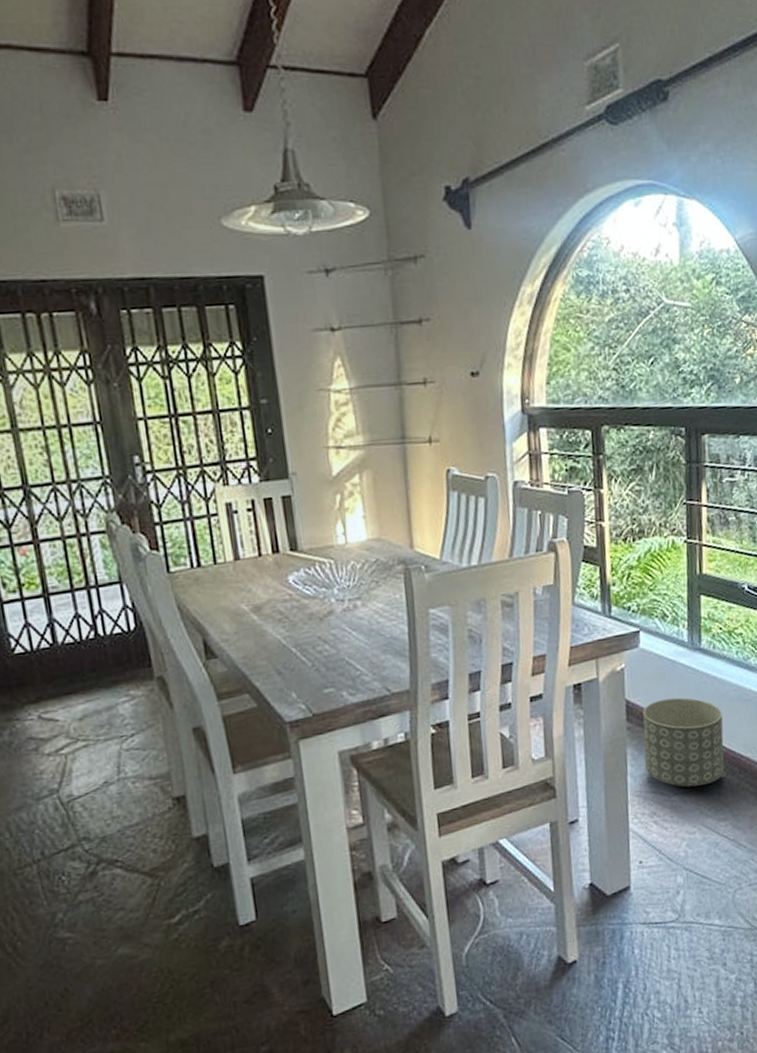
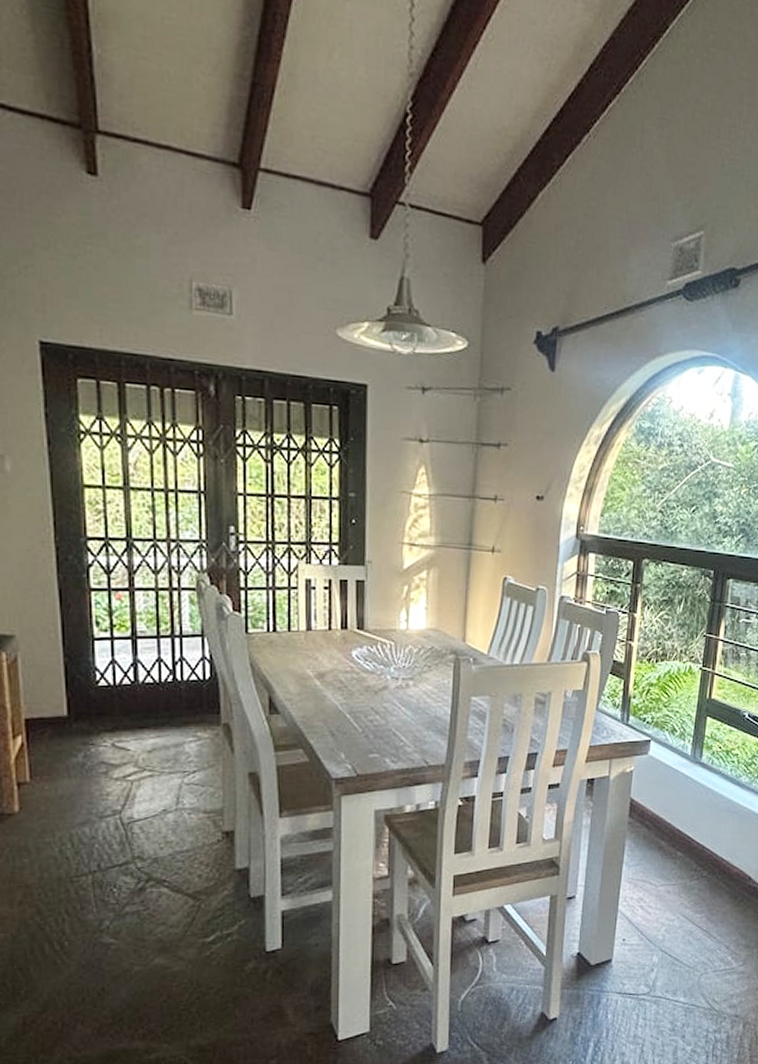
planter: present [643,697,724,788] -> none [639,801,712,881]

